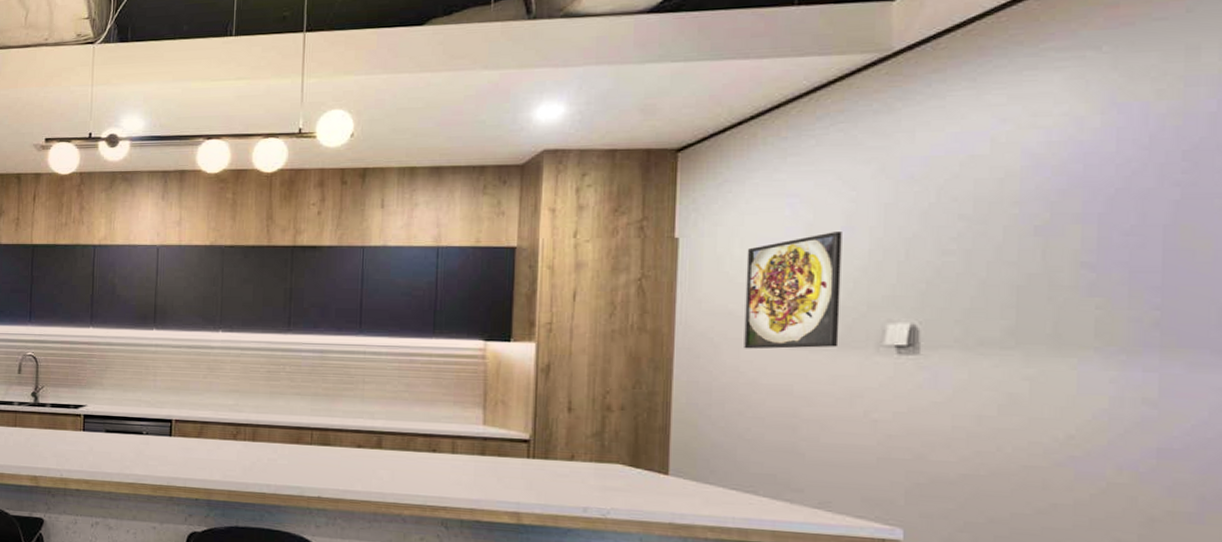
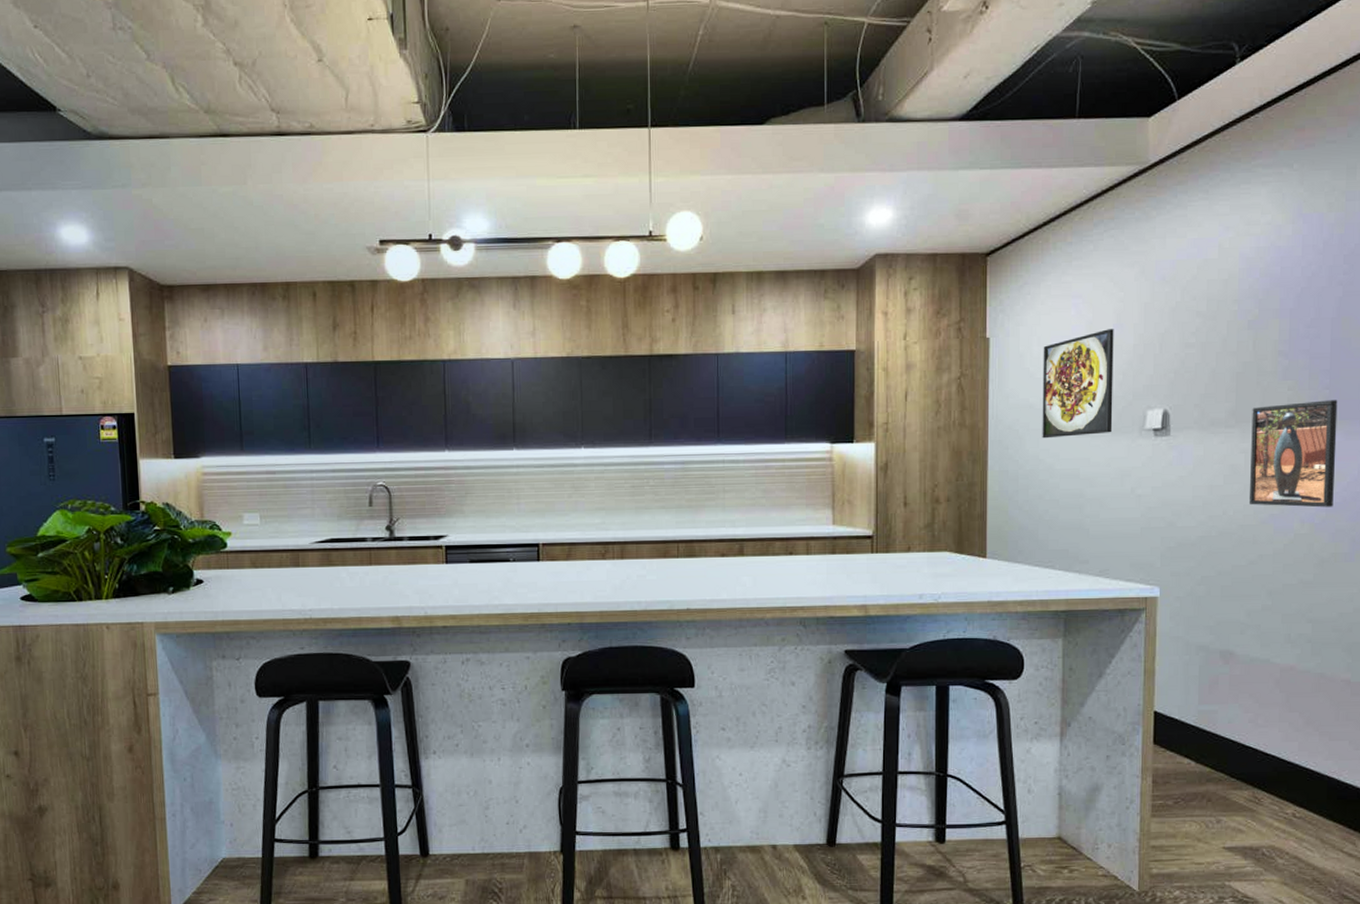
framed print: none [1035,323,1175,454] -> present [1248,400,1338,508]

